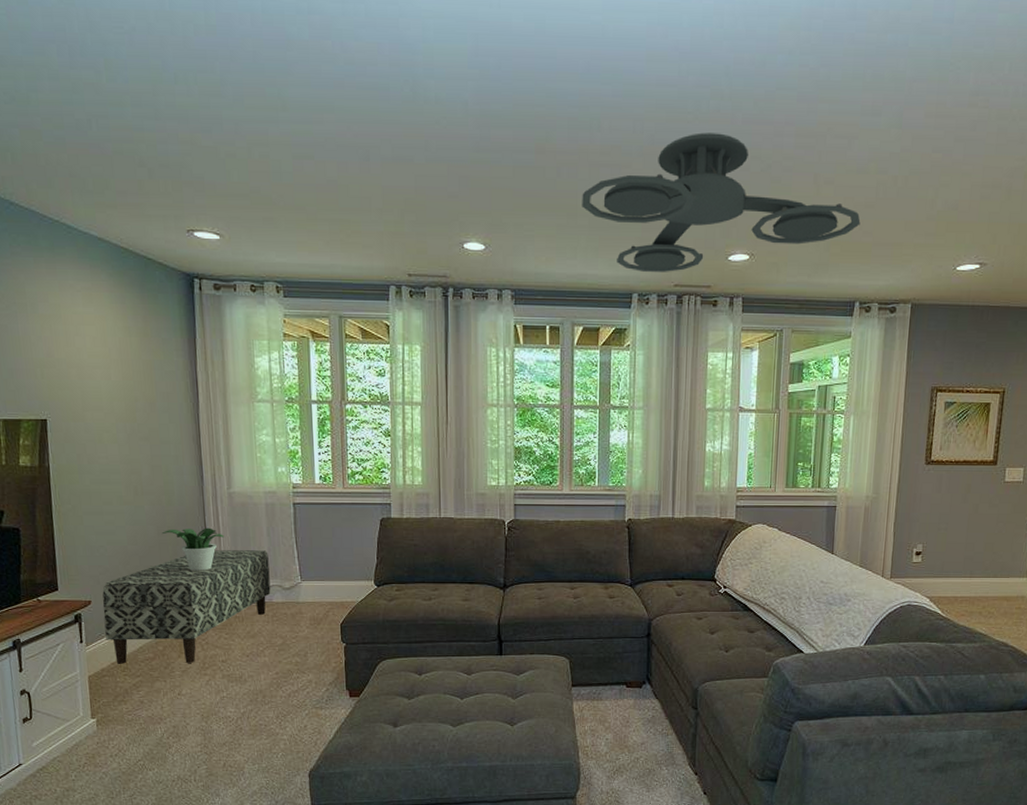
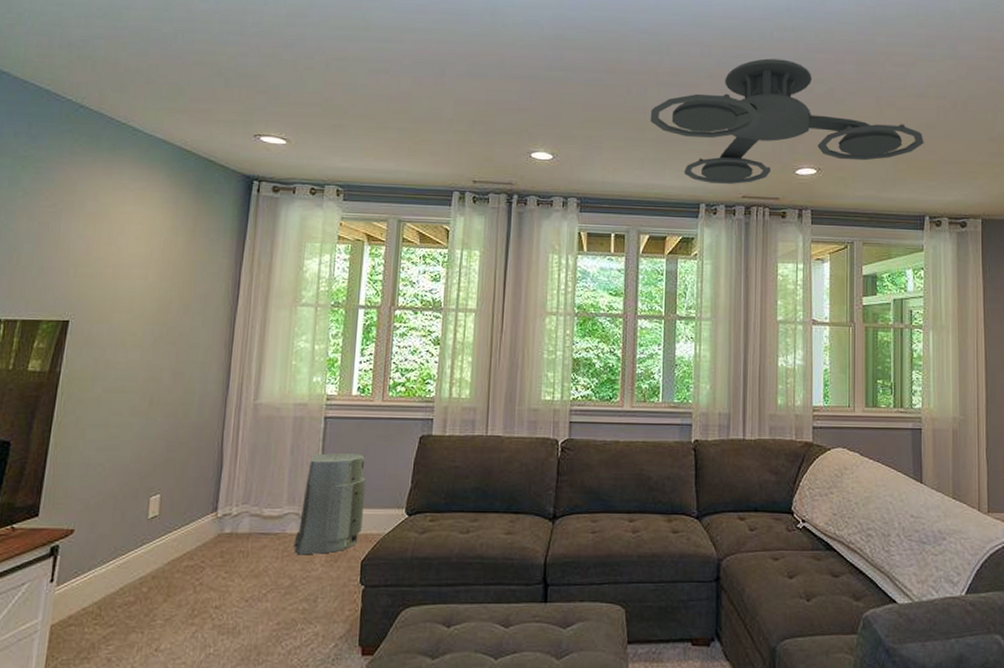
bench: present [102,550,271,665] -> none [82,470,289,611]
potted plant: present [161,528,225,571] -> none [171,444,242,495]
air purifier: none [280,533,338,620] -> present [293,452,367,555]

